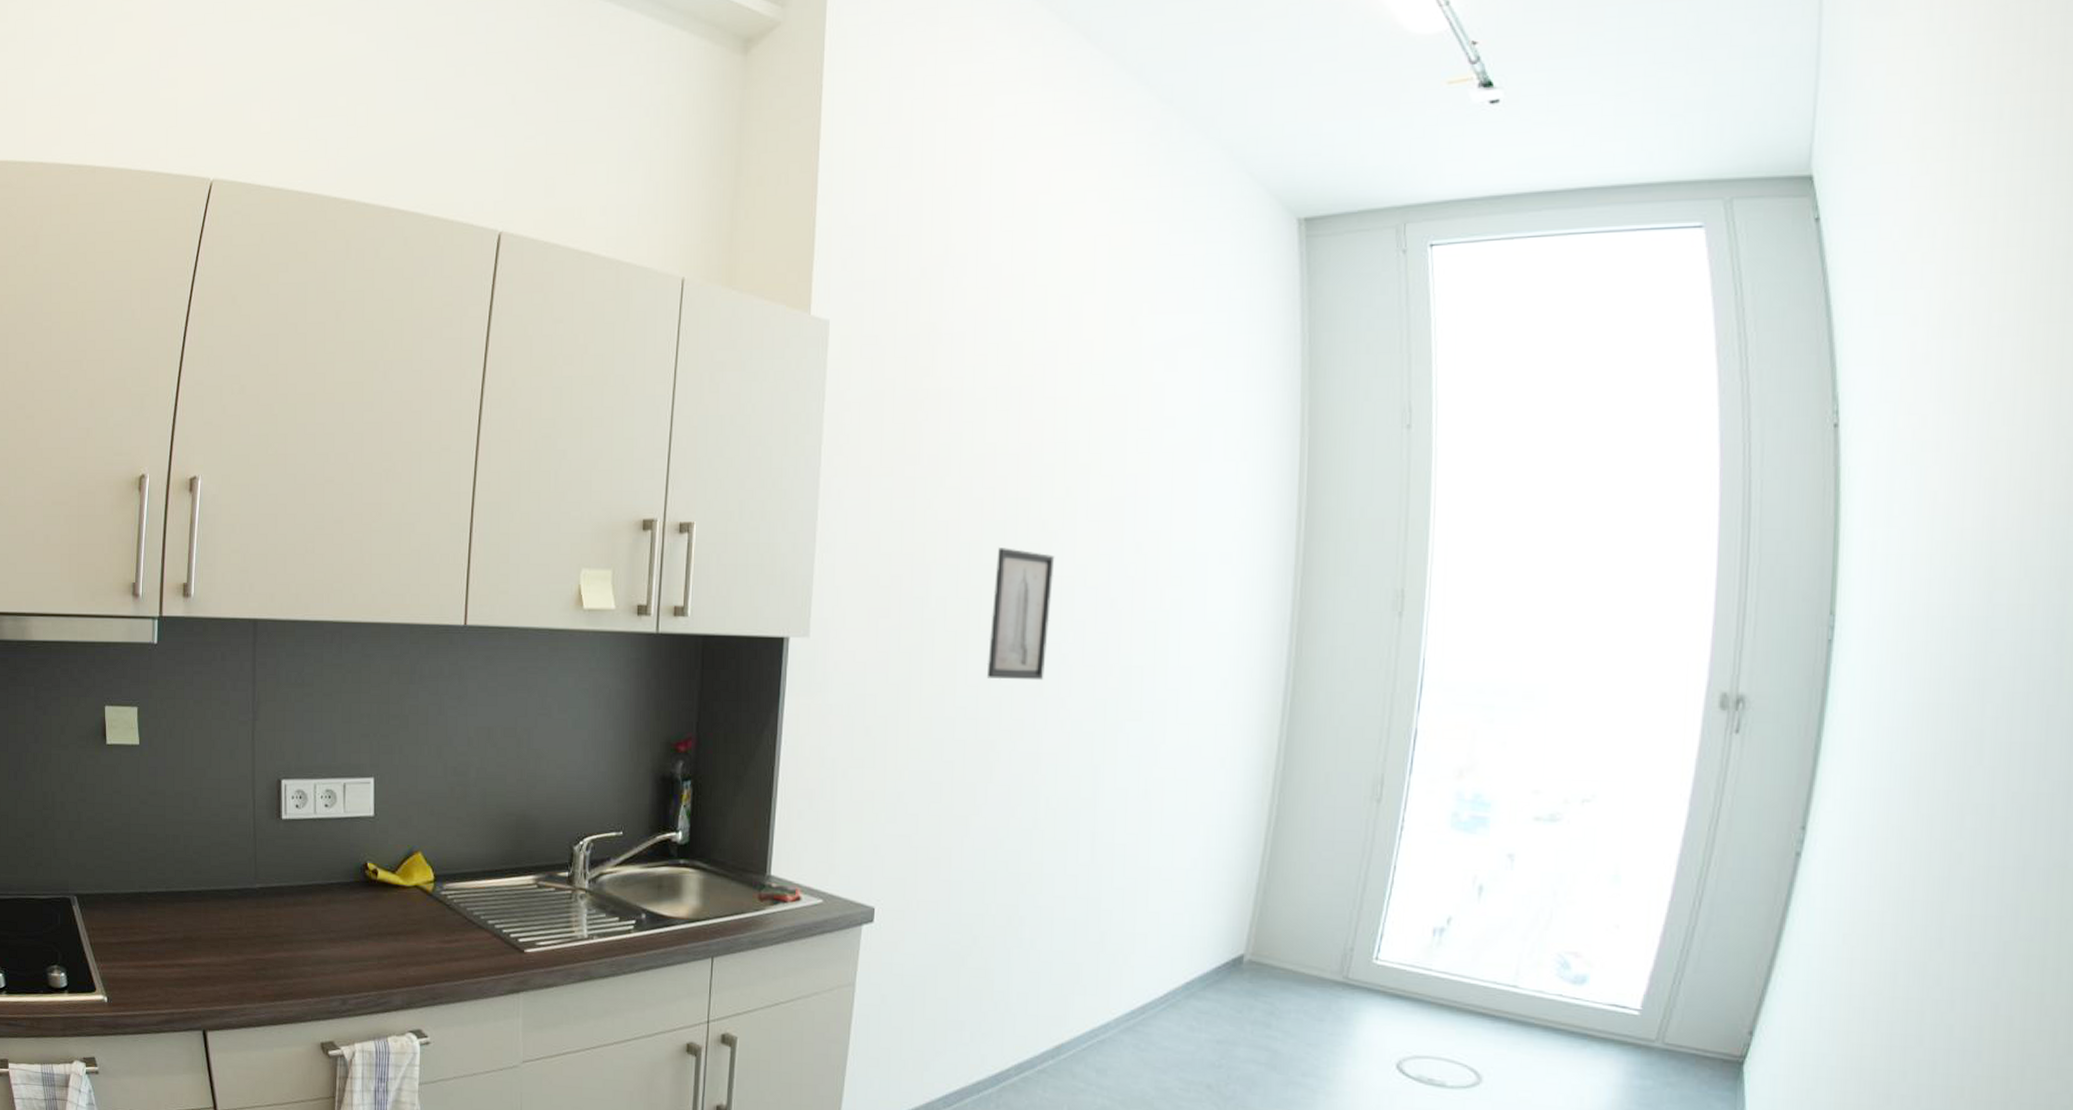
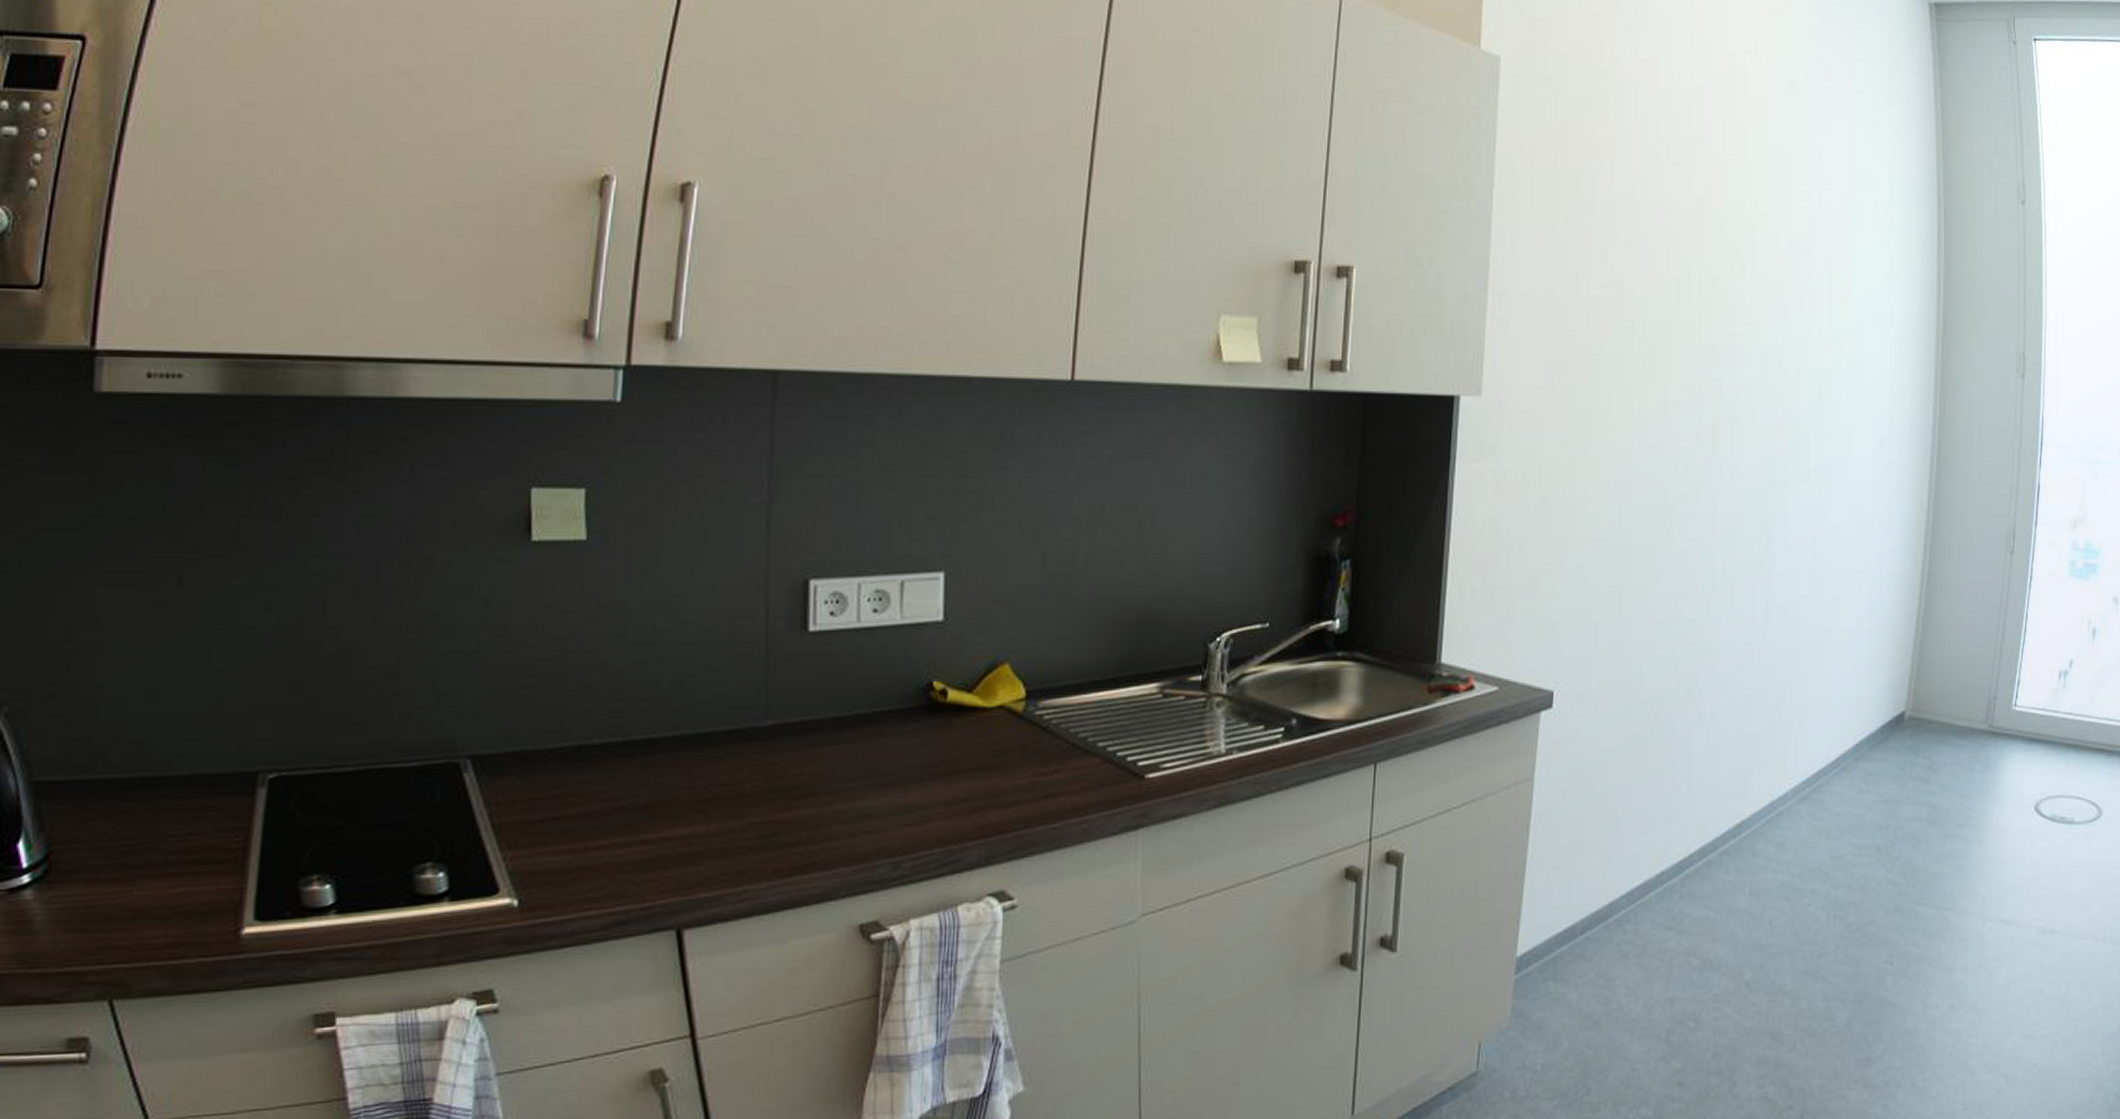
wall art: present [986,548,1055,681] -> none [1663,304,1726,441]

